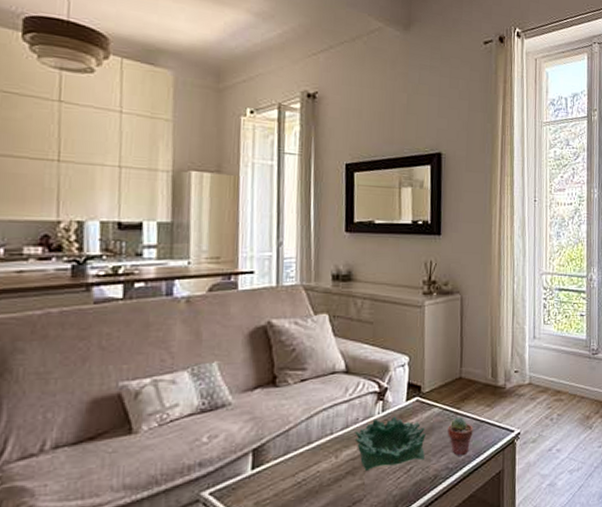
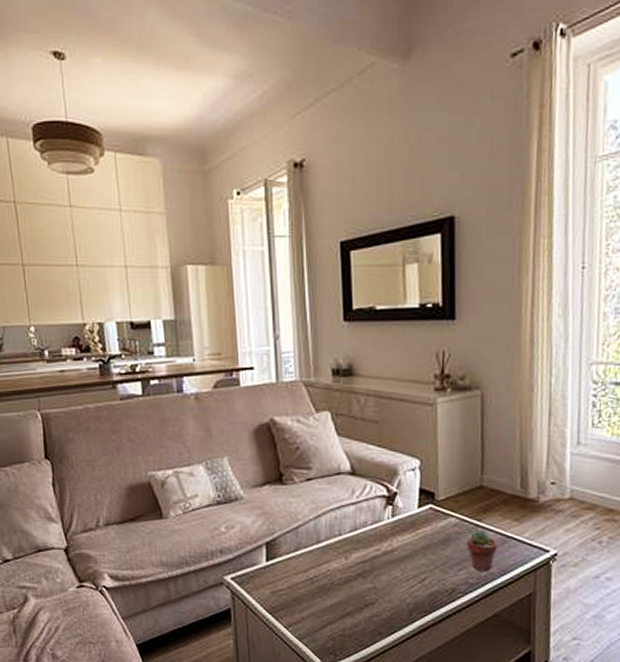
decorative bowl: present [355,416,426,470] -> none [364,523,441,575]

